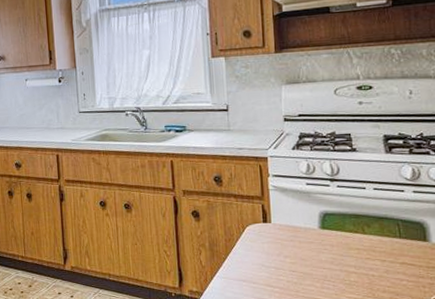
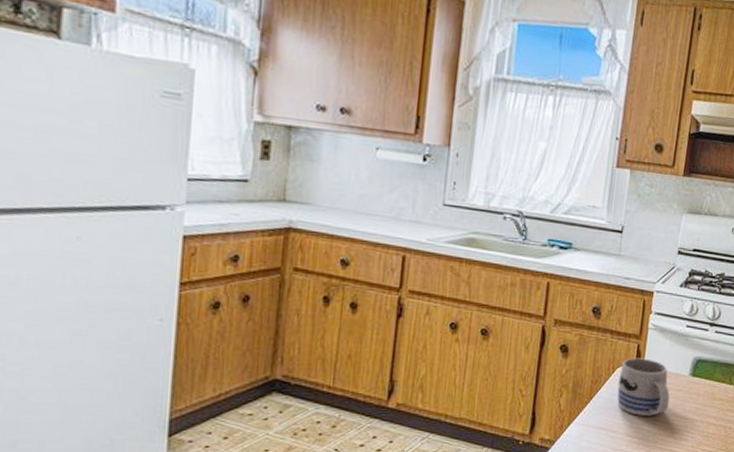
mug: none [249,216,303,268] -> present [617,357,670,416]

